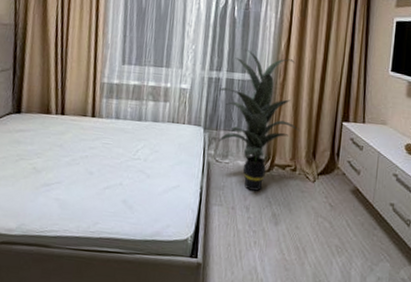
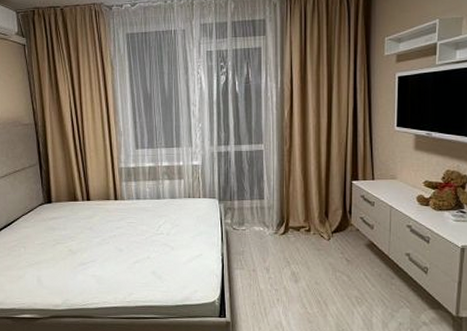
indoor plant: present [217,49,300,191] -> none [227,121,311,253]

